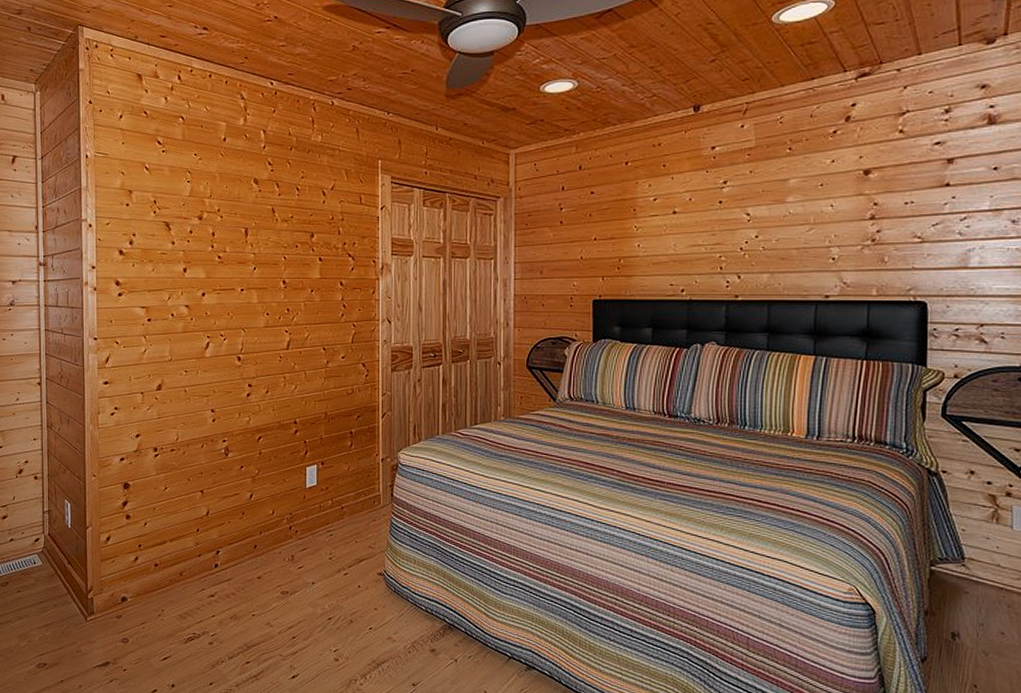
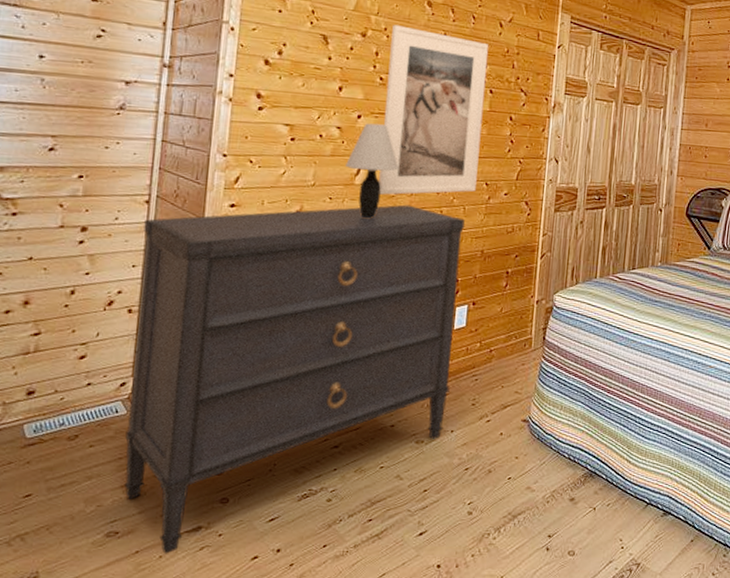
dresser: none [39,373,307,684] -> present [123,204,465,554]
table lamp: none [196,300,242,387] -> present [346,123,398,218]
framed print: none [225,205,315,365] -> present [379,25,488,195]

